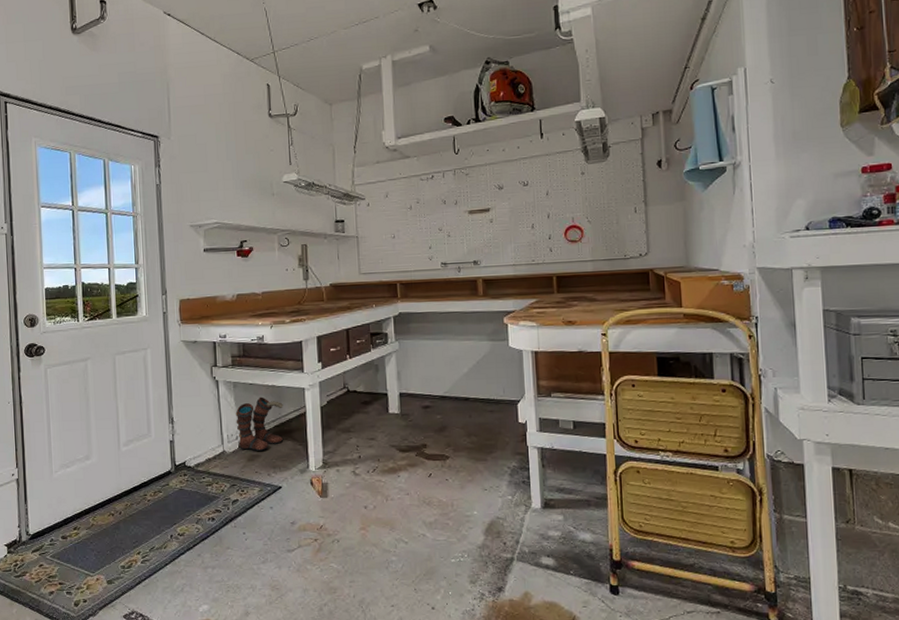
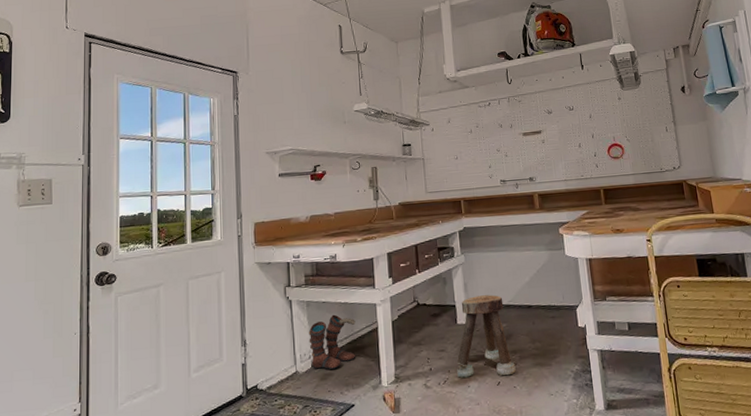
stool: none [386,384,449,468] -> present [456,294,516,378]

